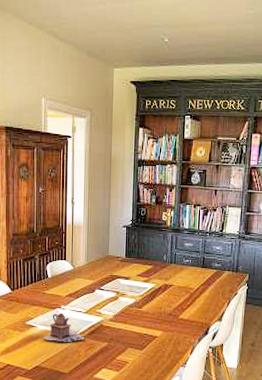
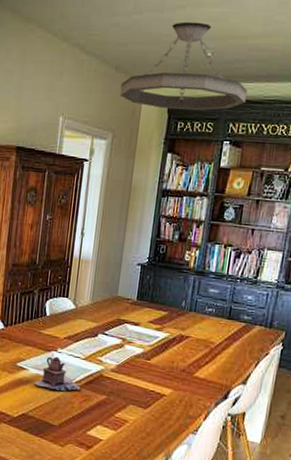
chandelier: none [93,11,201,90] -> present [119,21,248,111]

